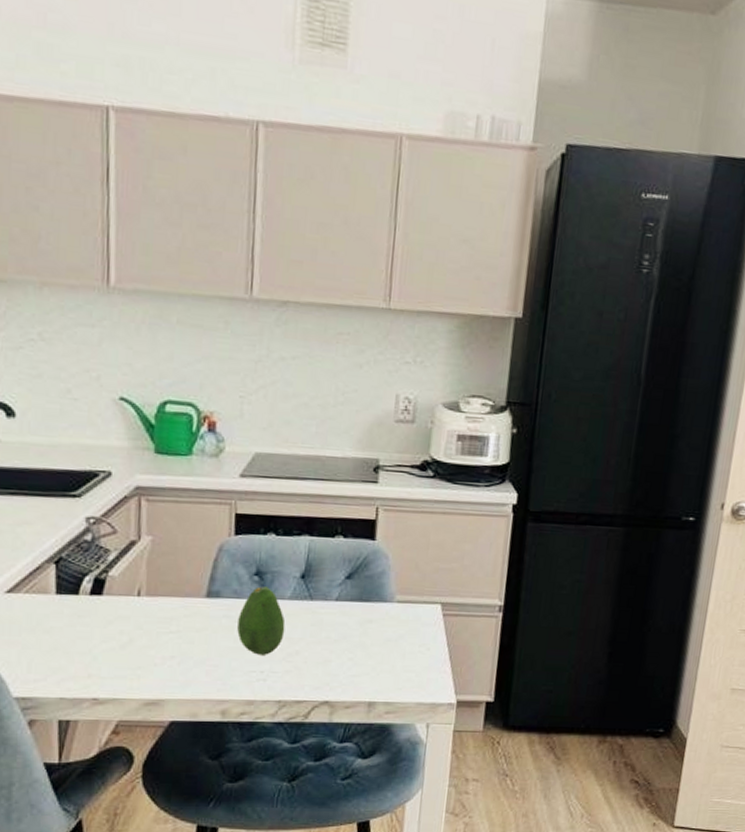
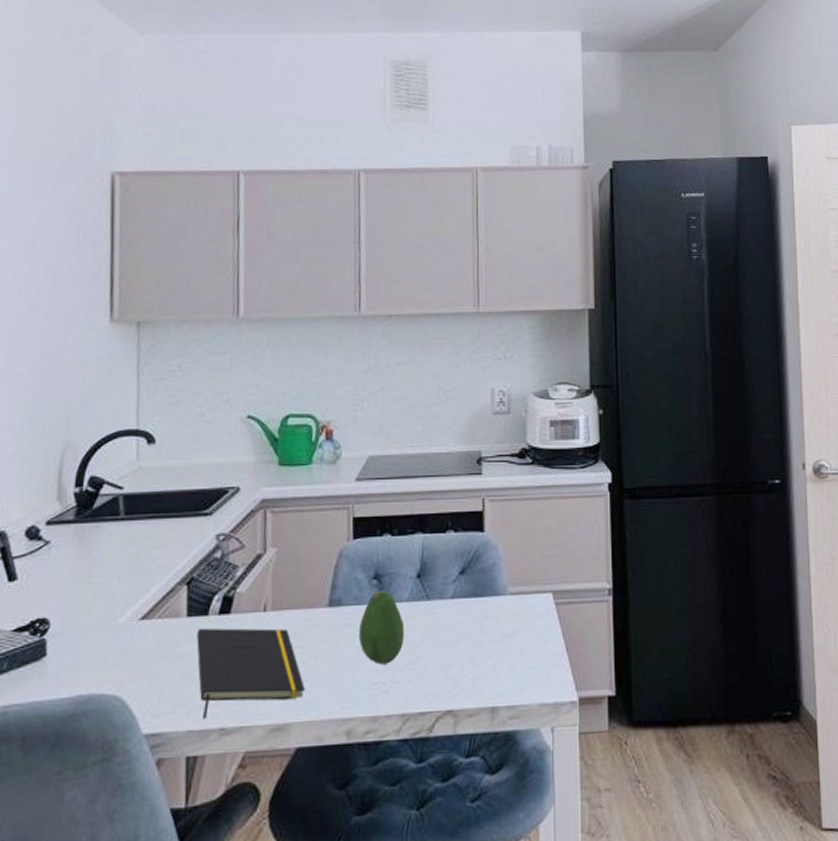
notepad: none [67,606,180,689] -> present [196,628,305,720]

